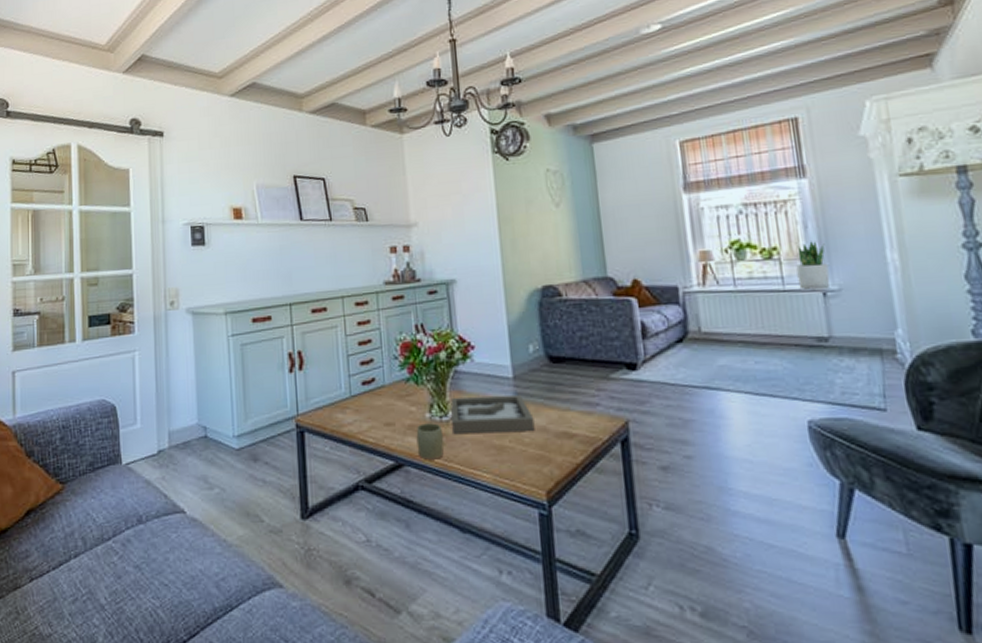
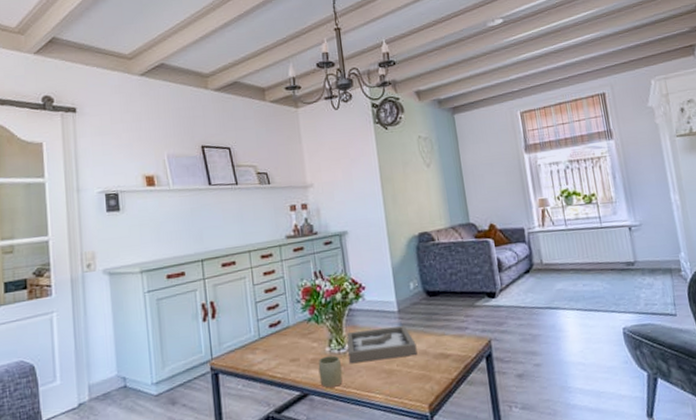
planter: present [796,241,830,290] -> none [609,188,634,226]

